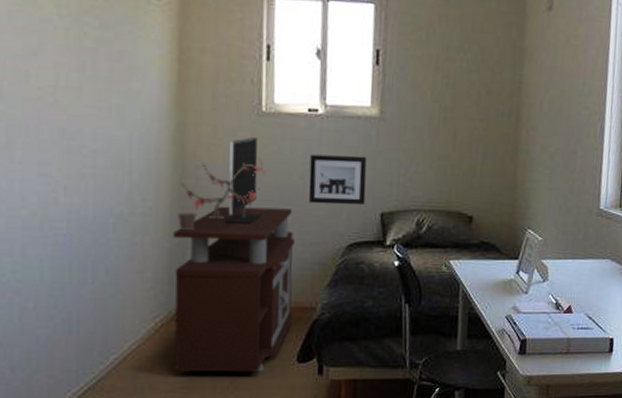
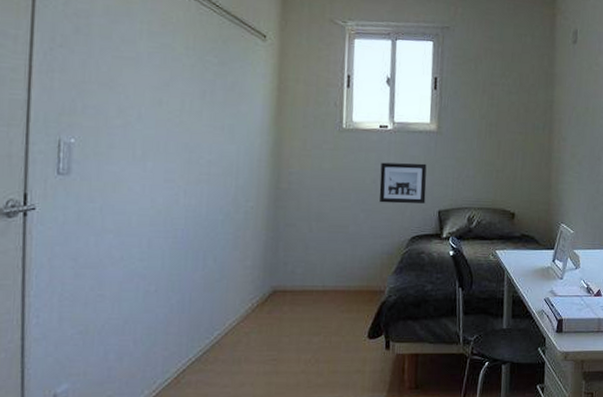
tv stand: present [173,137,295,372] -> none [267,149,367,347]
potted plant: present [177,159,266,231] -> none [272,166,345,226]

